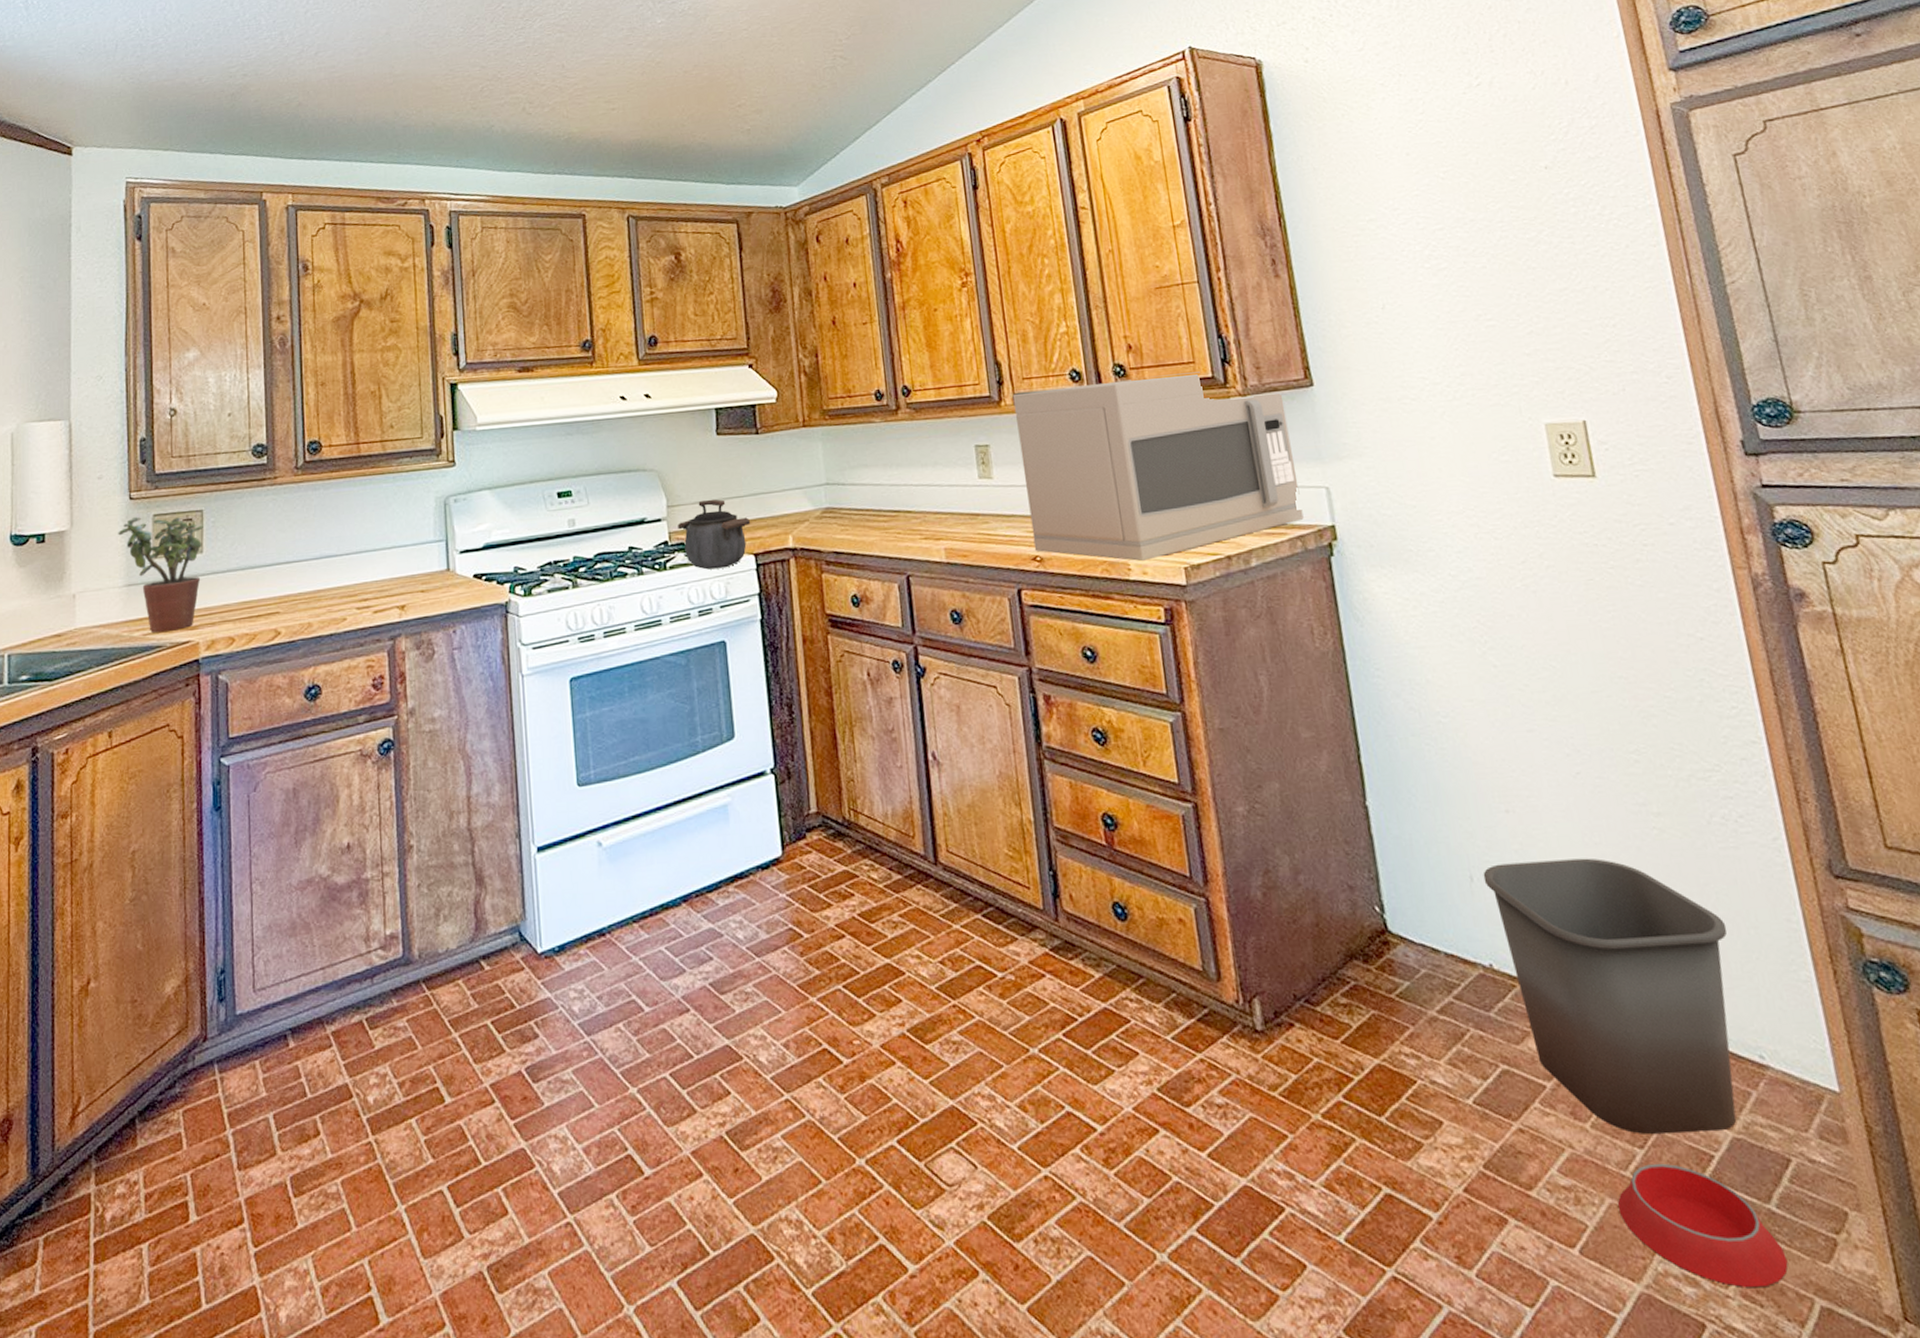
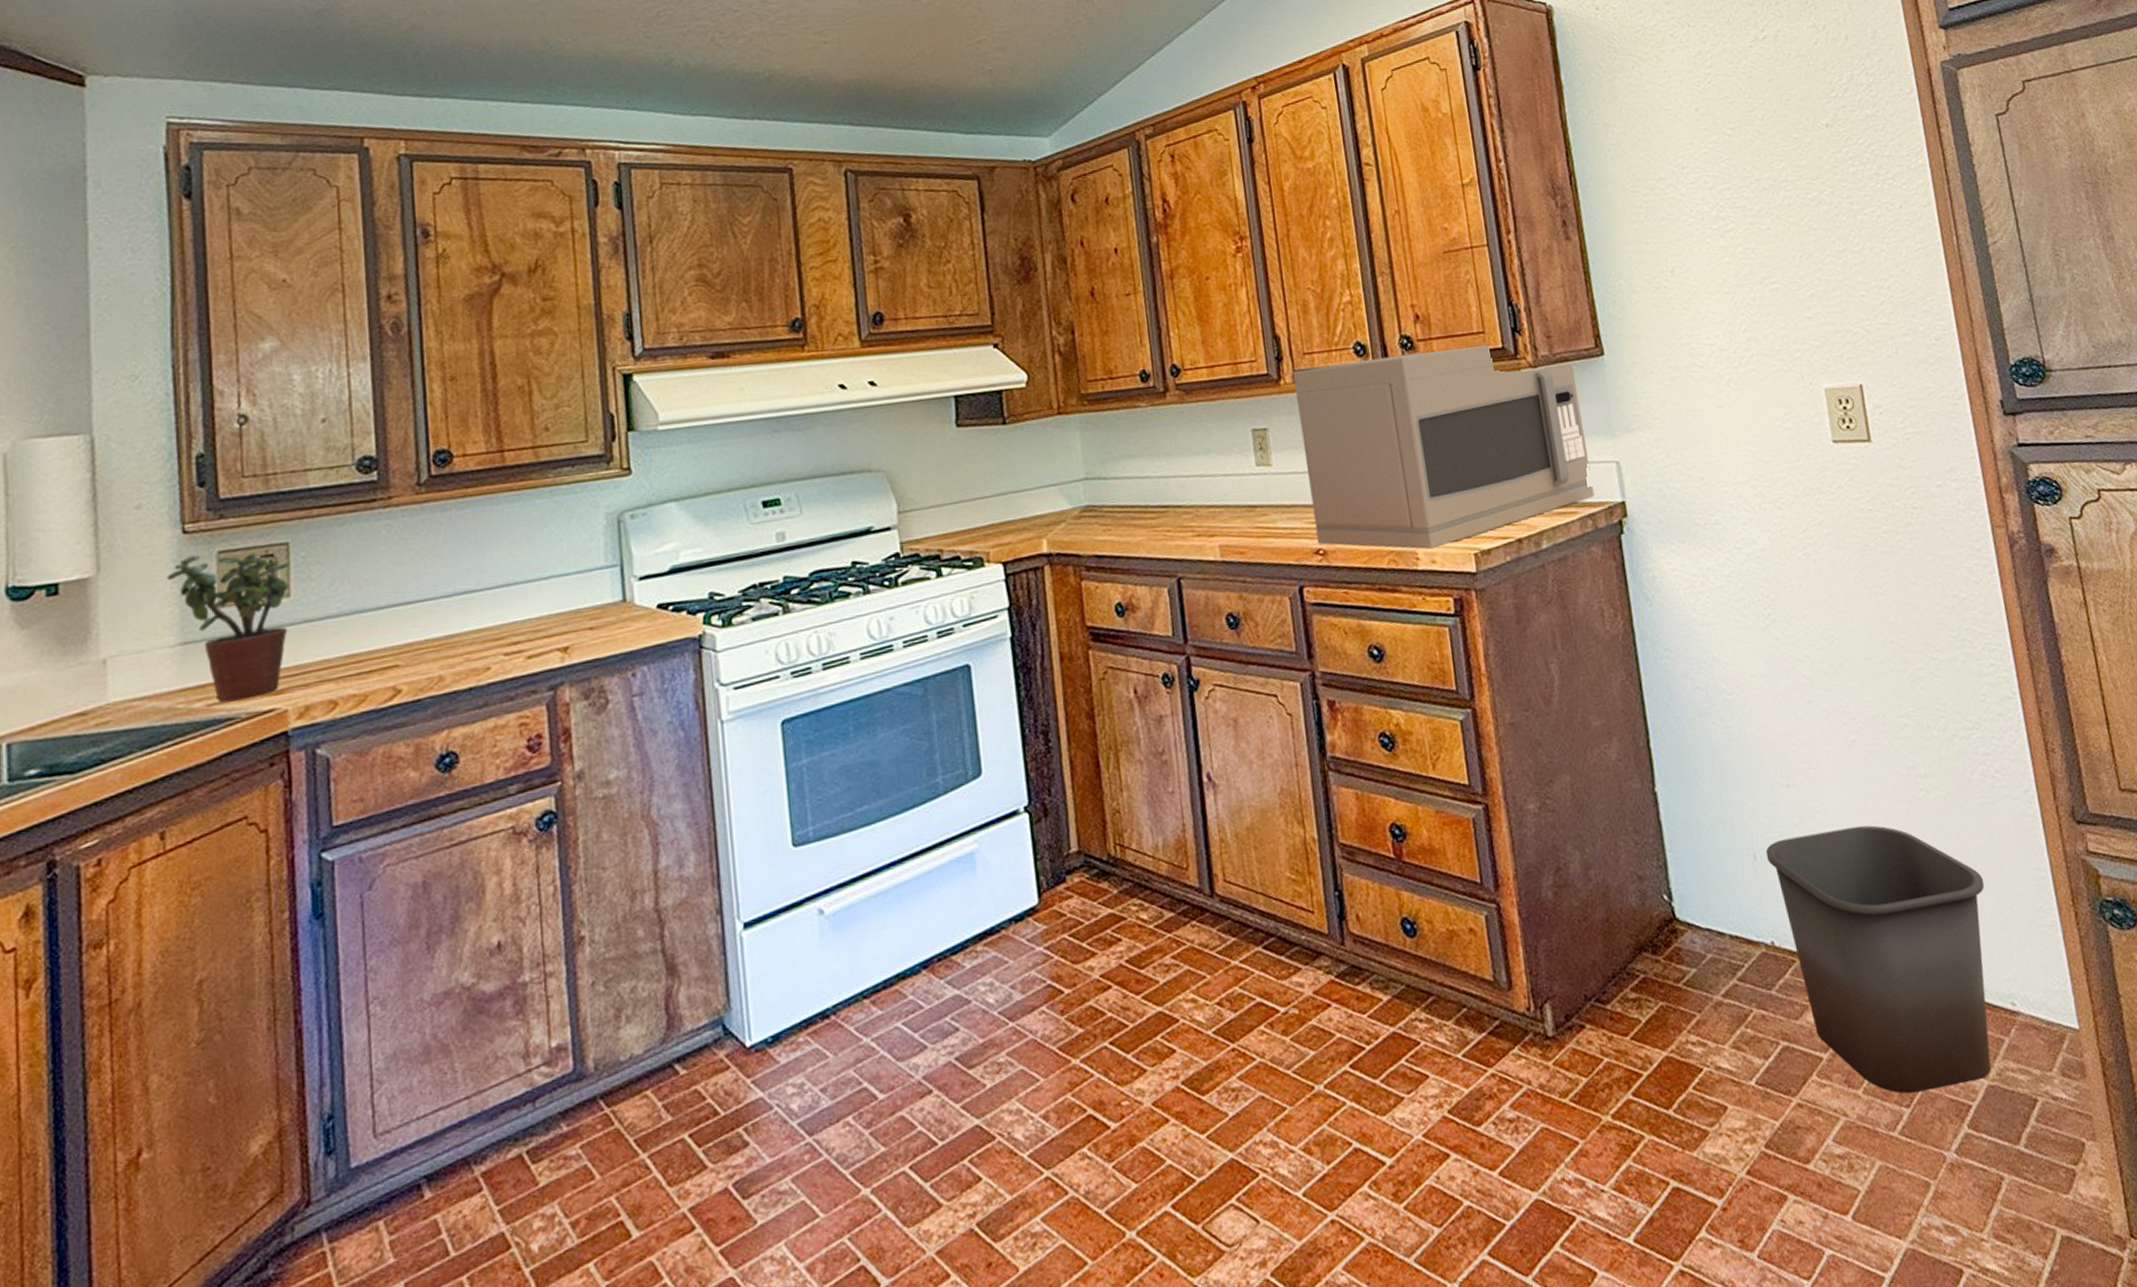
kettle: present [678,499,751,570] -> none [911,501,999,584]
pet bowl: present [1618,1163,1788,1287] -> none [1887,1119,2034,1229]

